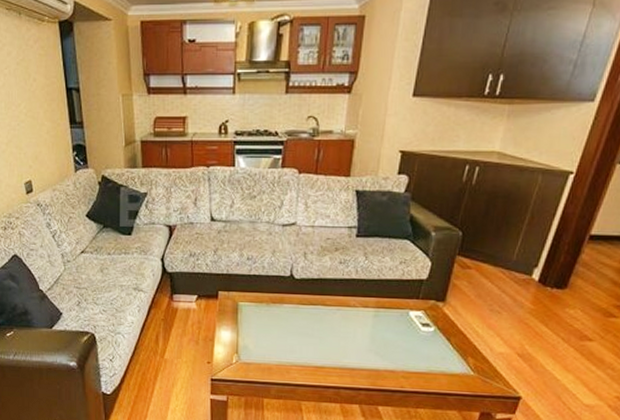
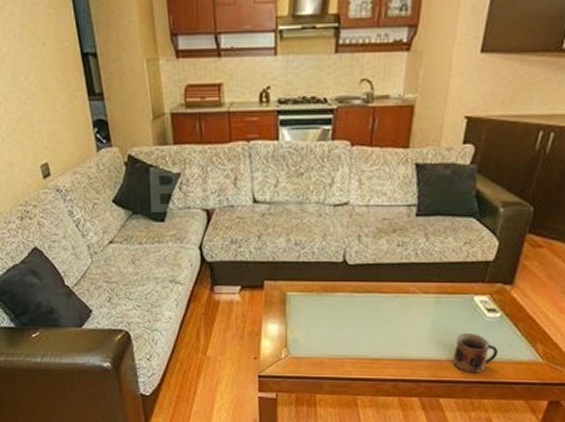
mug: none [390,345,432,385] -> present [452,332,498,375]

